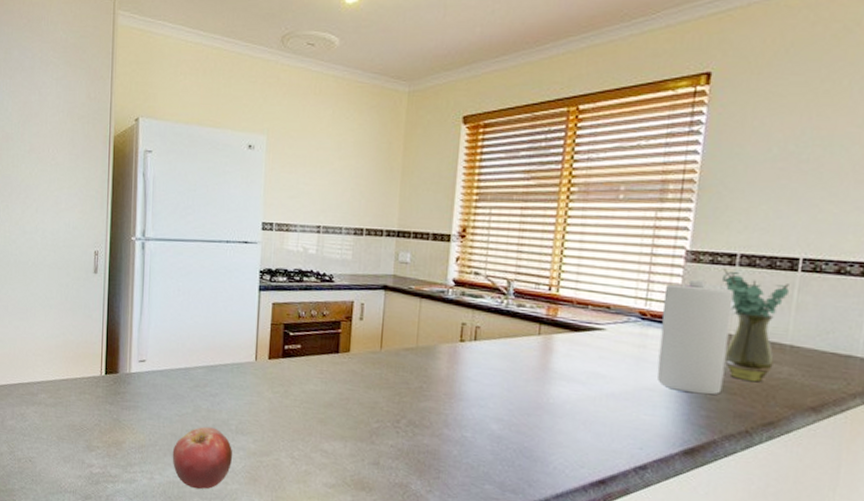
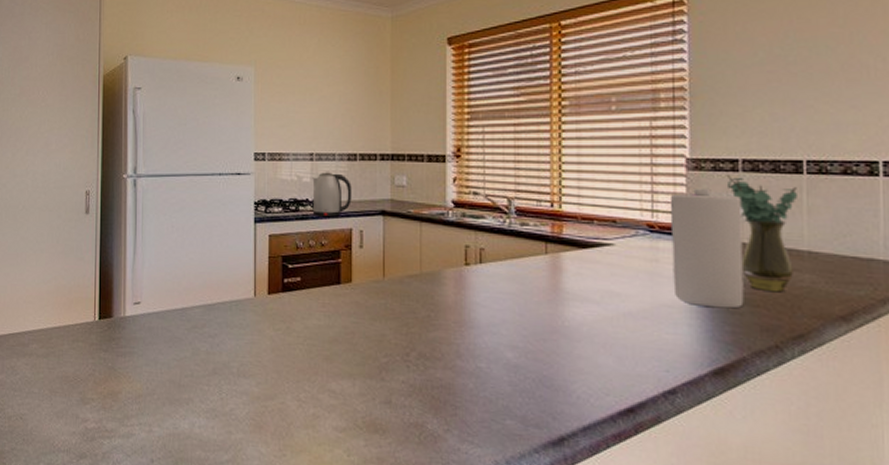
fruit: present [172,426,233,490] -> none [171,370,236,441]
kettle: none [316,244,356,289] -> present [312,172,352,217]

